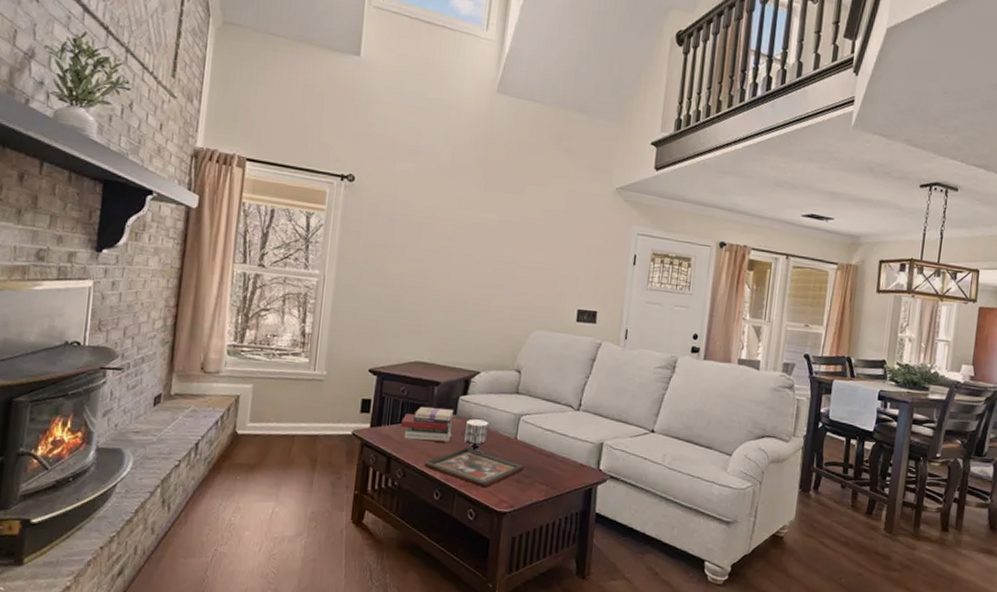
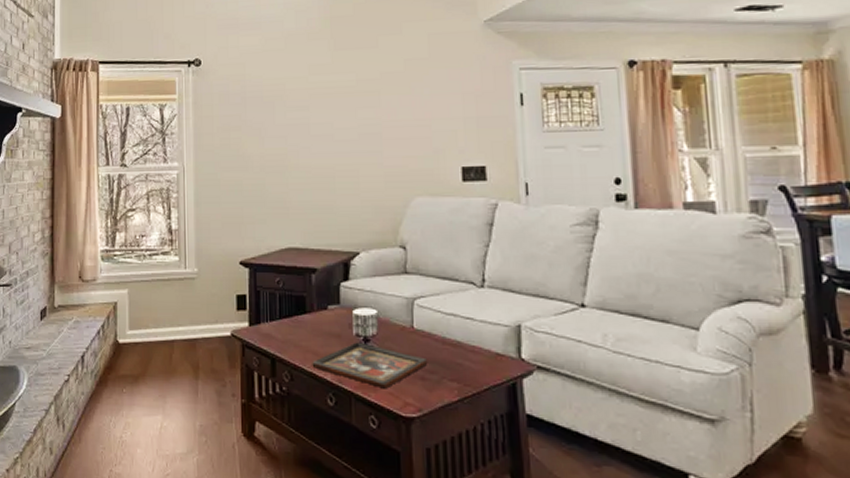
books: present [401,407,454,443] -> none [281,299,338,338]

